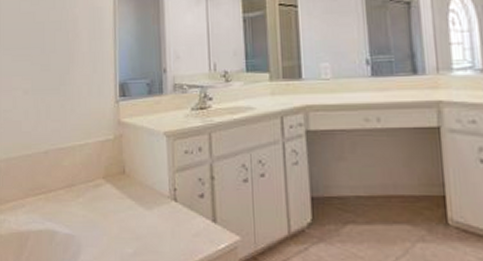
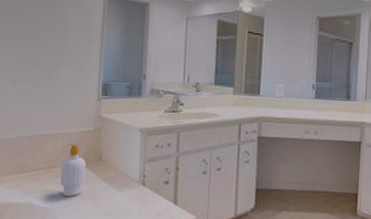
soap bottle: none [82,157,109,220] -> present [60,144,87,197]

